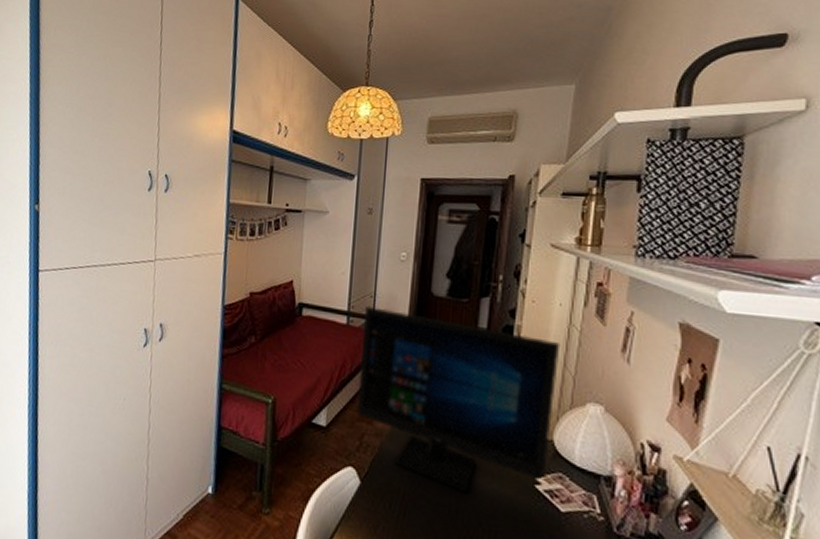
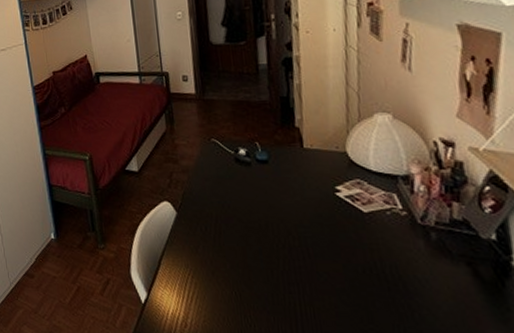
computer monitor: present [357,305,561,492] -> none [154,63,344,208]

